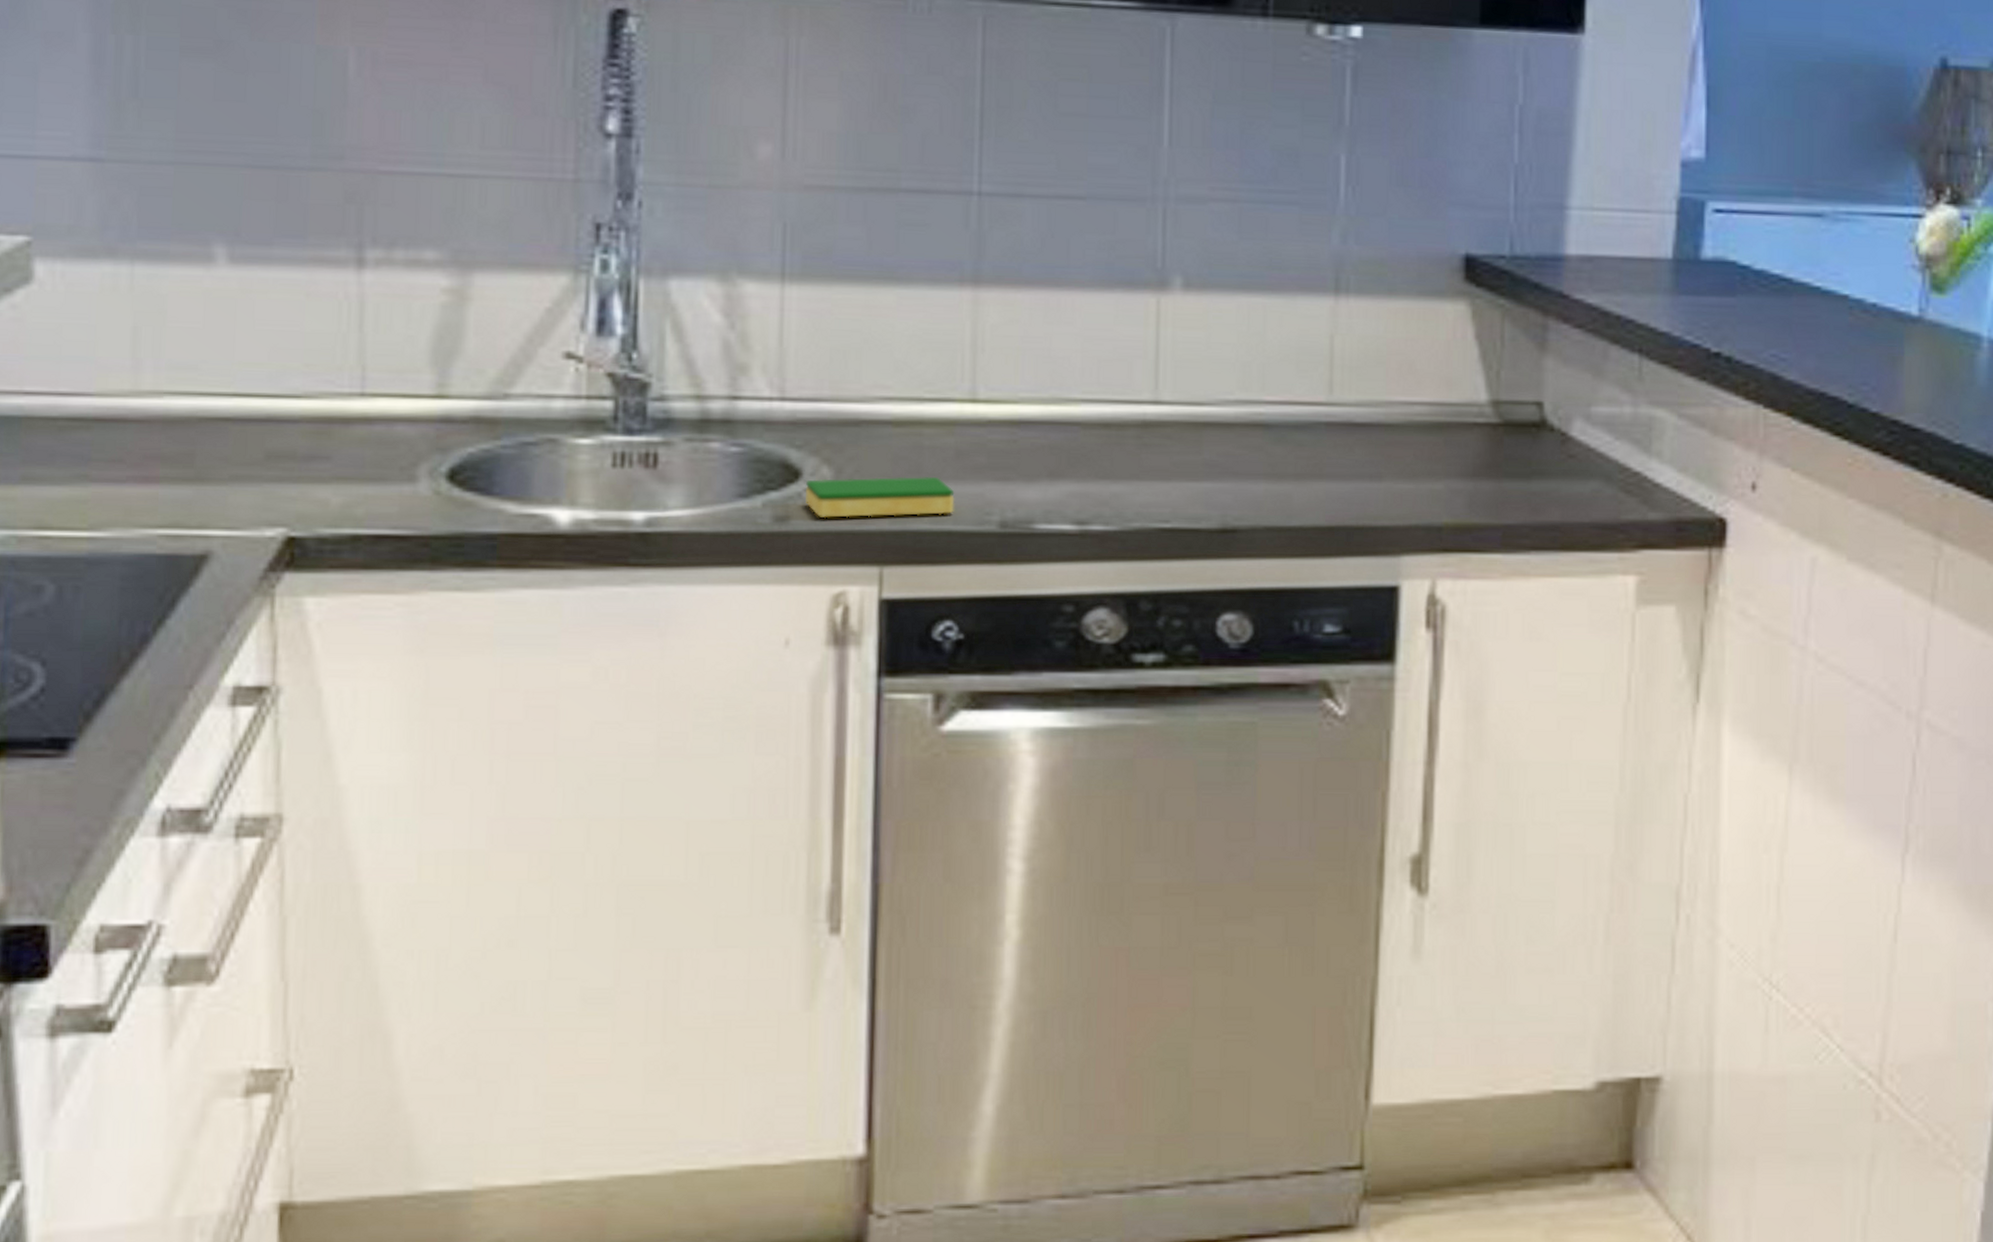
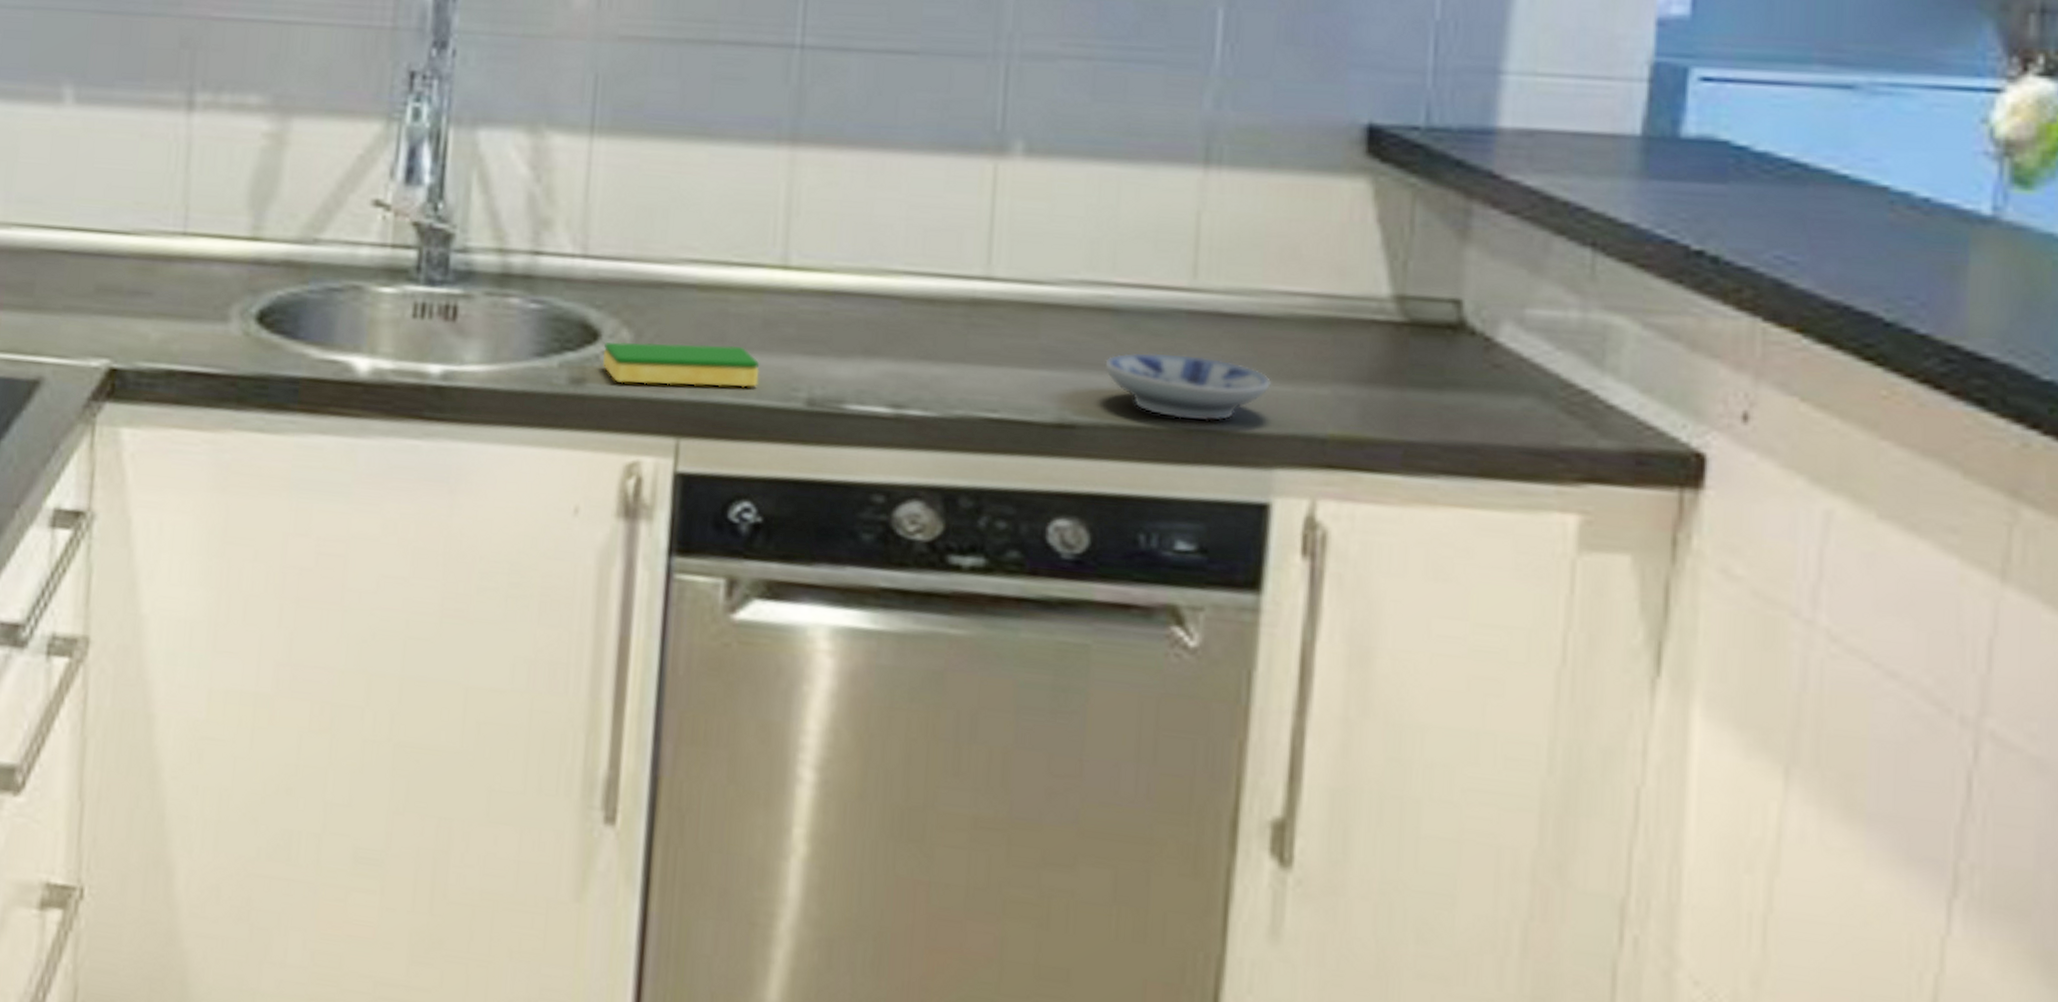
bowl: none [1259,461,1396,518] -> present [1104,352,1271,422]

